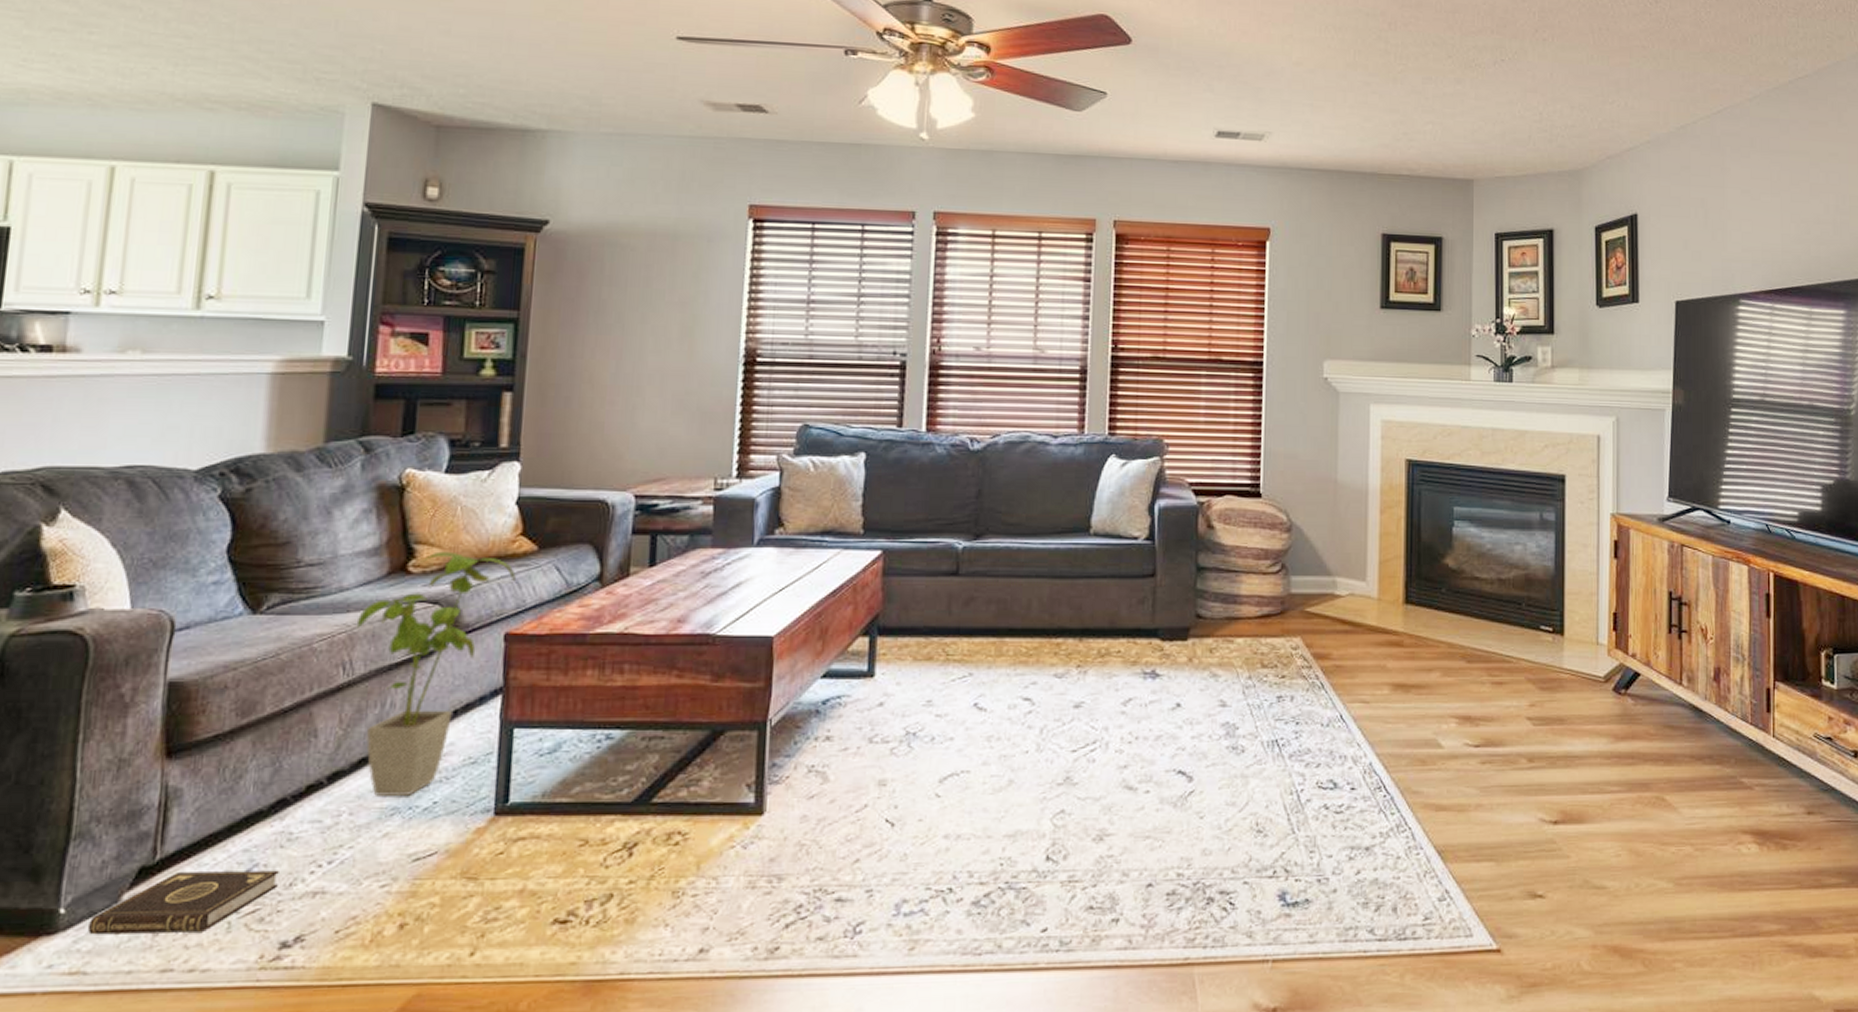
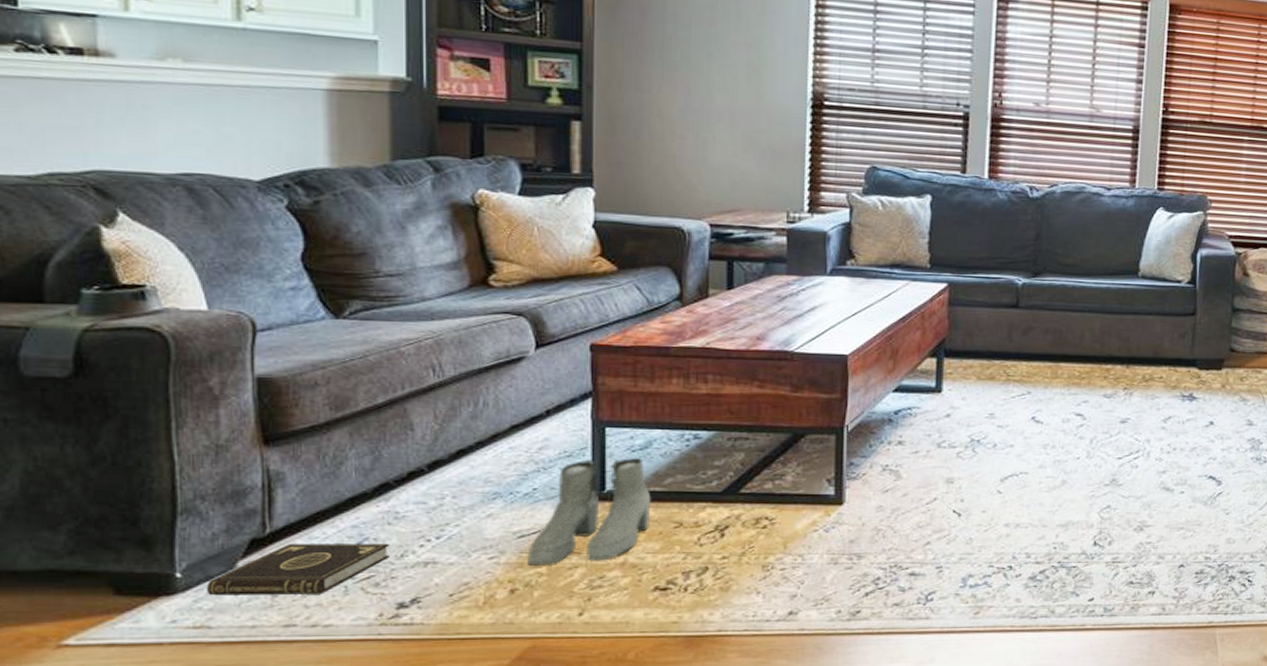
house plant: present [356,551,516,796] -> none [442,268,597,482]
boots: none [420,764,557,895] -> present [527,458,652,566]

